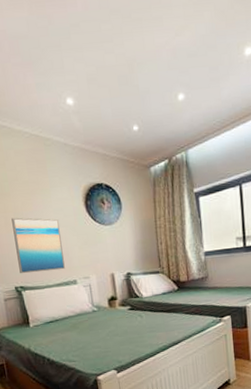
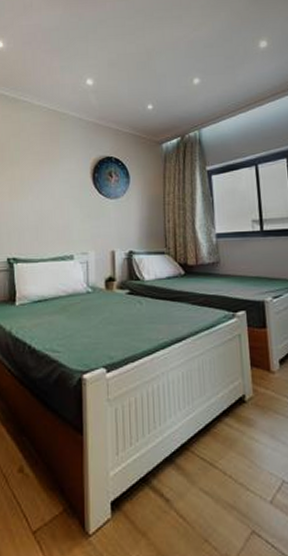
wall art: present [11,217,65,274] -> none [15,185,64,245]

